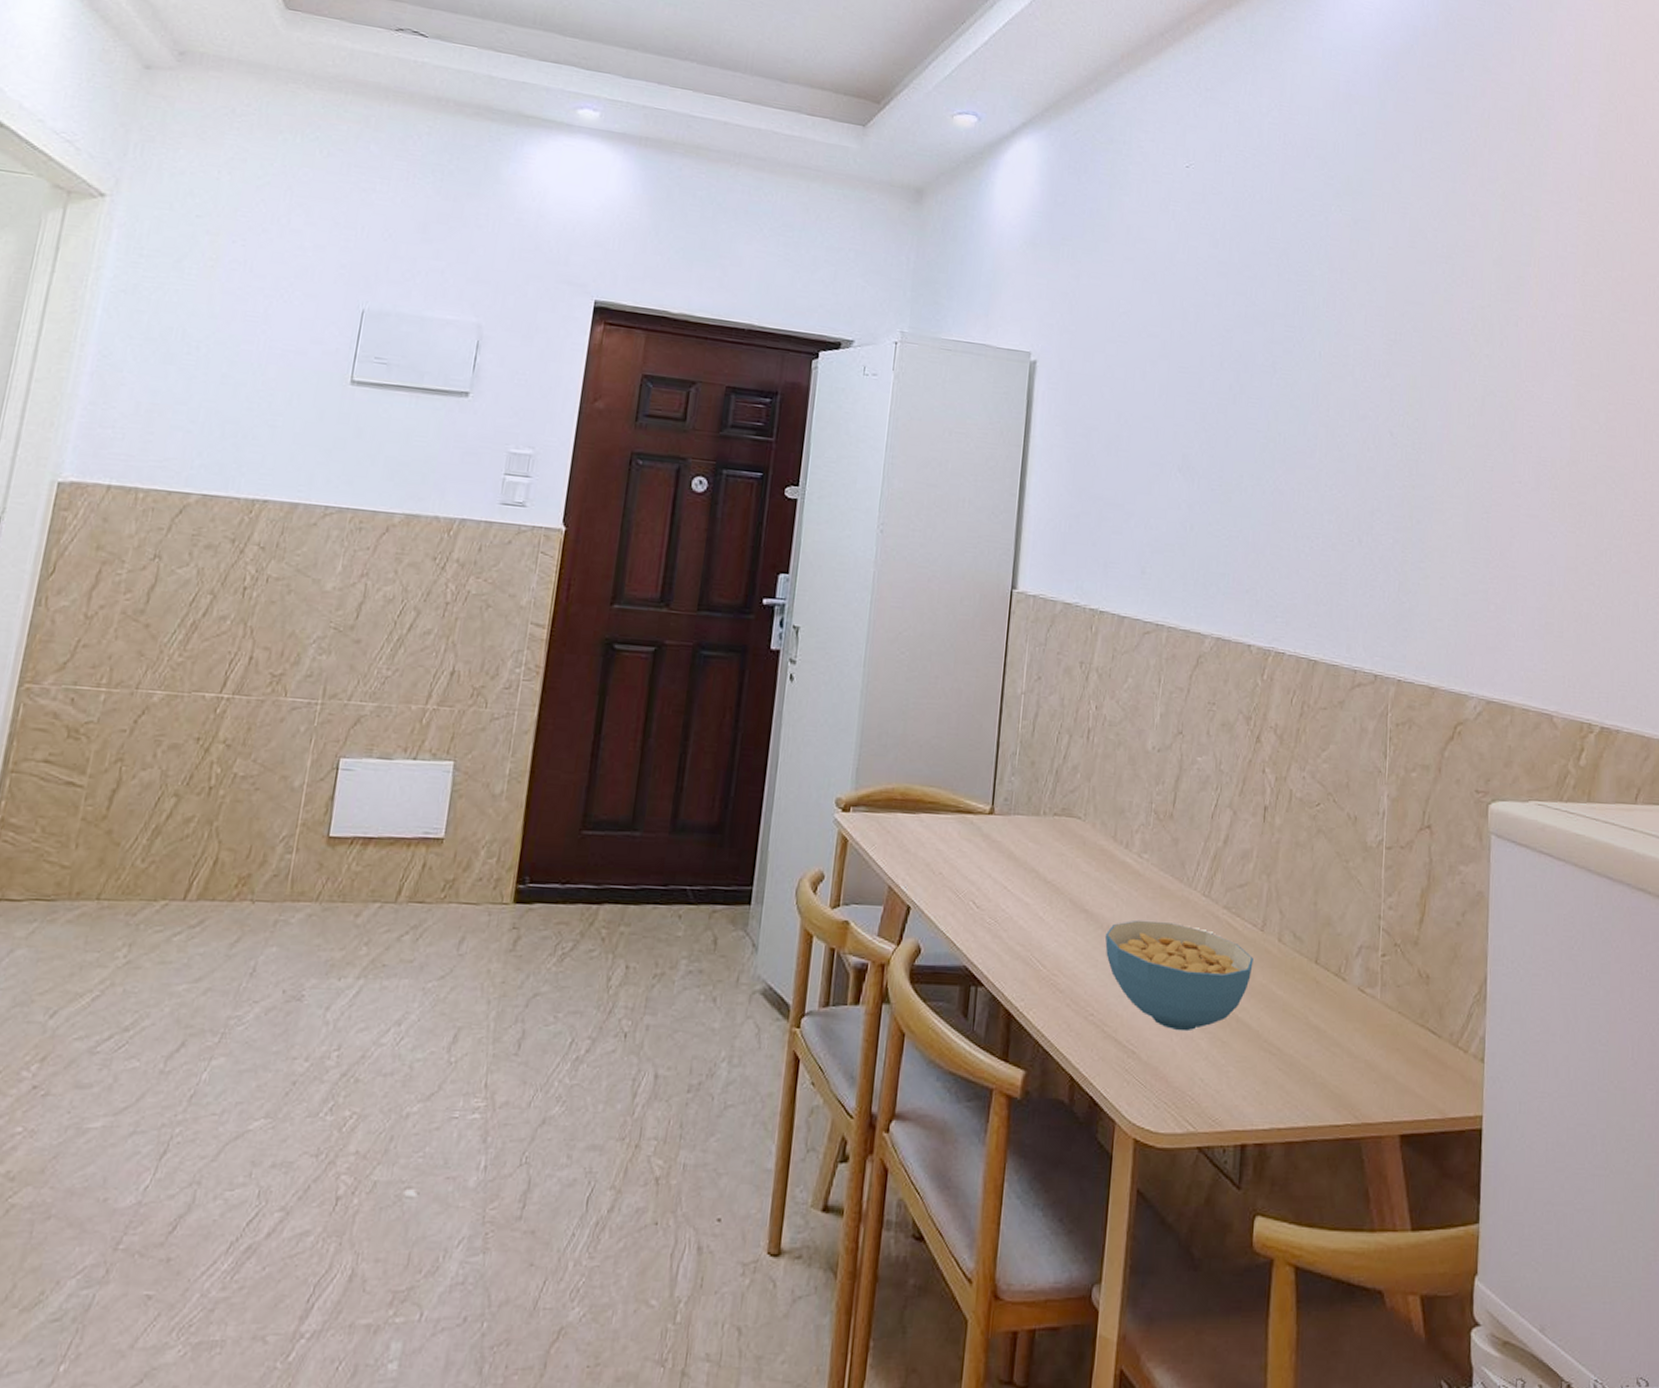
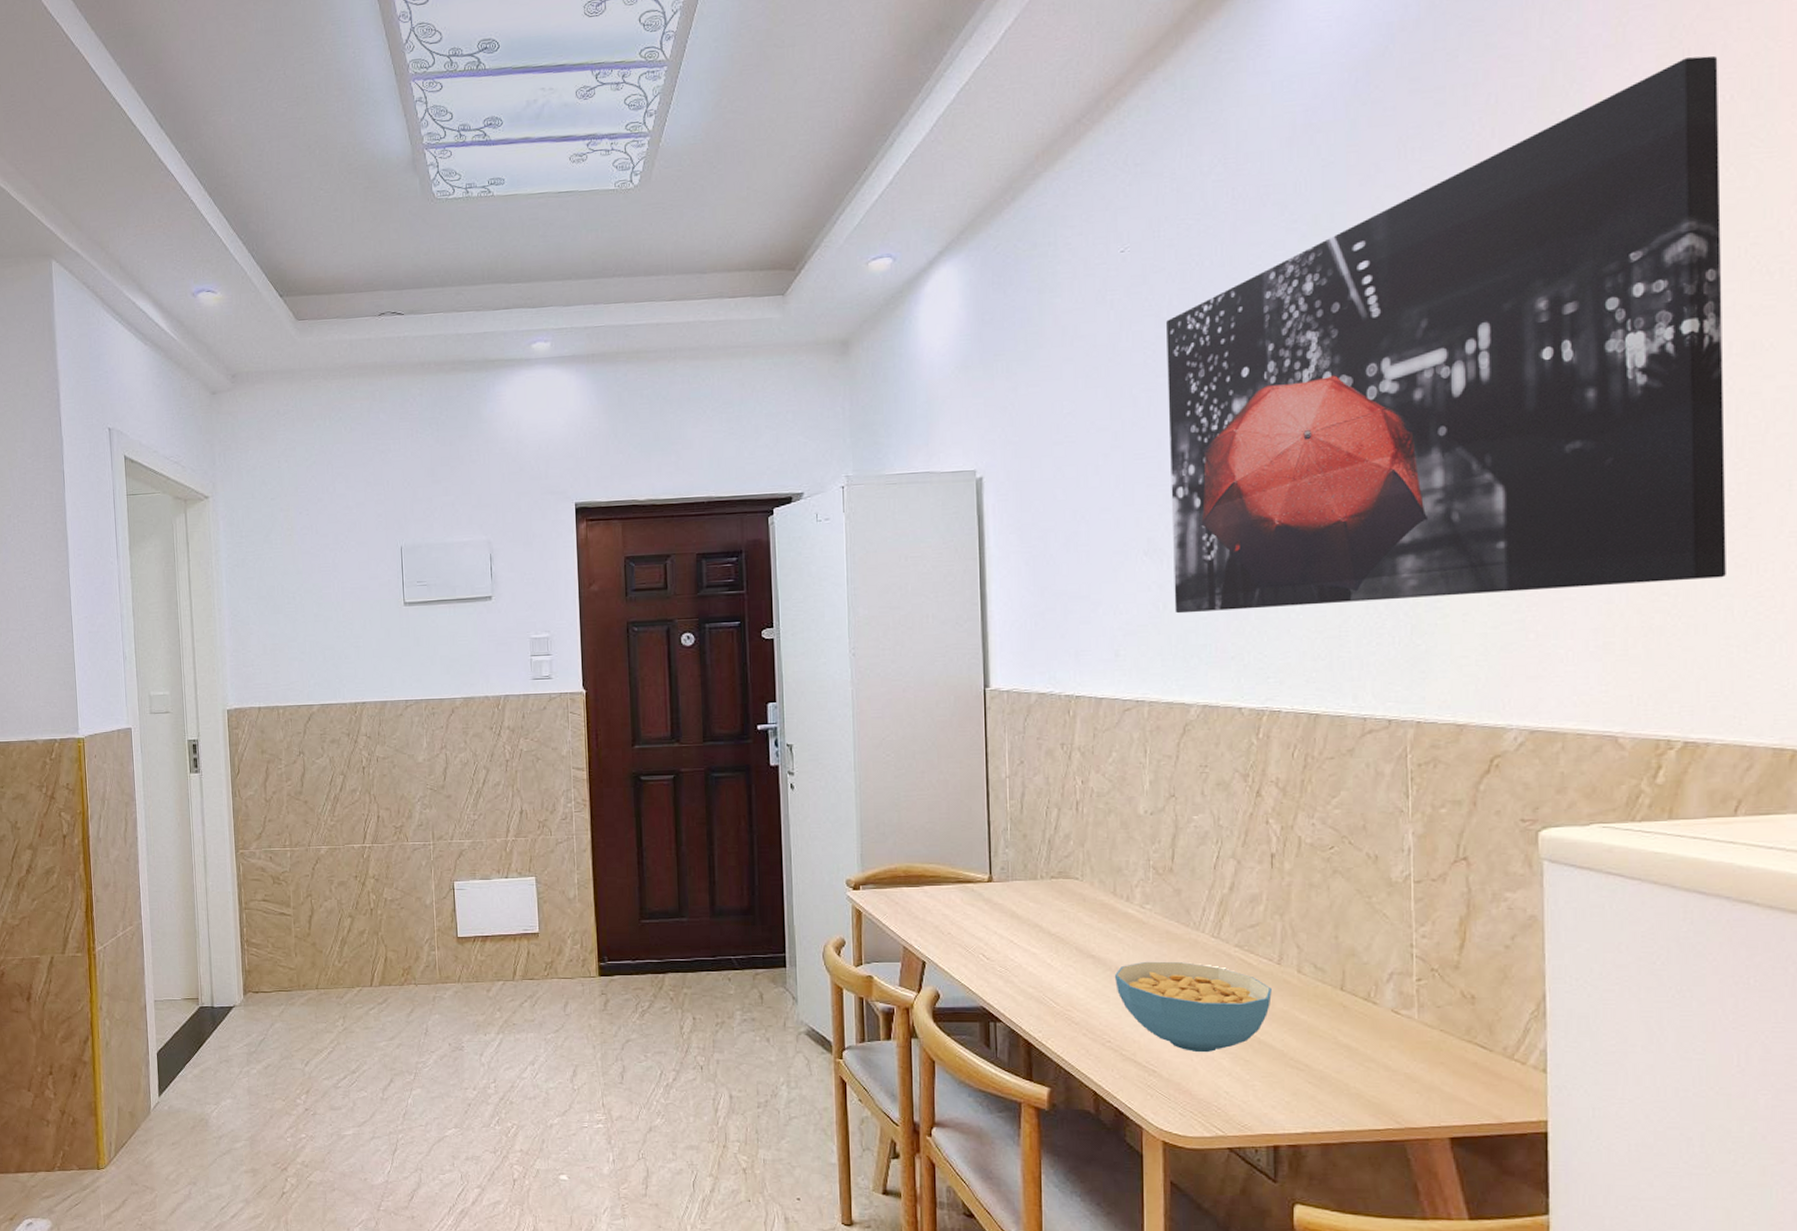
wall art: none [1200,121,1640,576] -> present [1166,55,1726,614]

